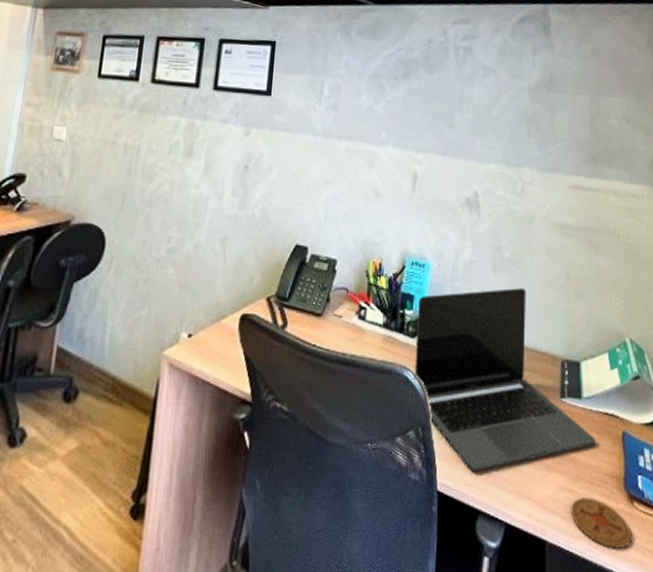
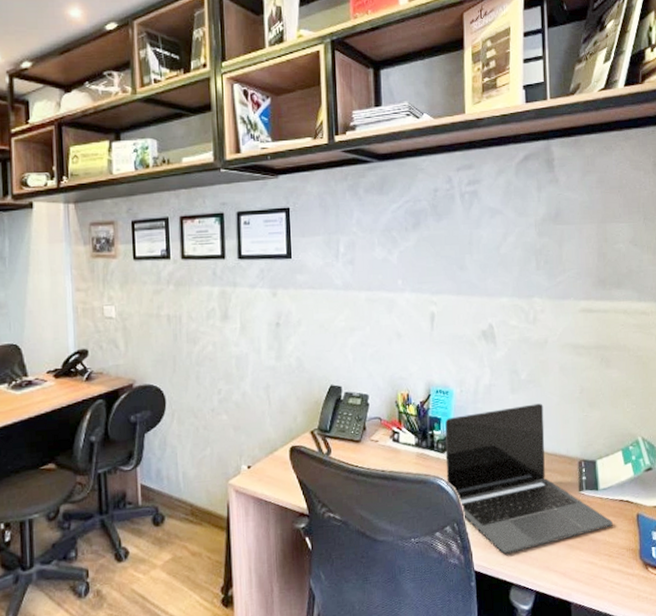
coaster: present [571,498,632,549] -> none [592,567,647,605]

